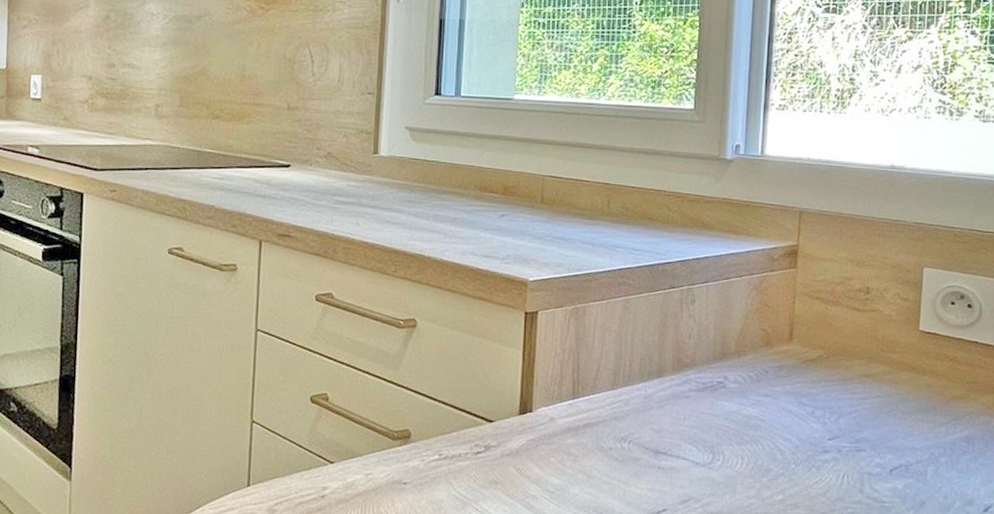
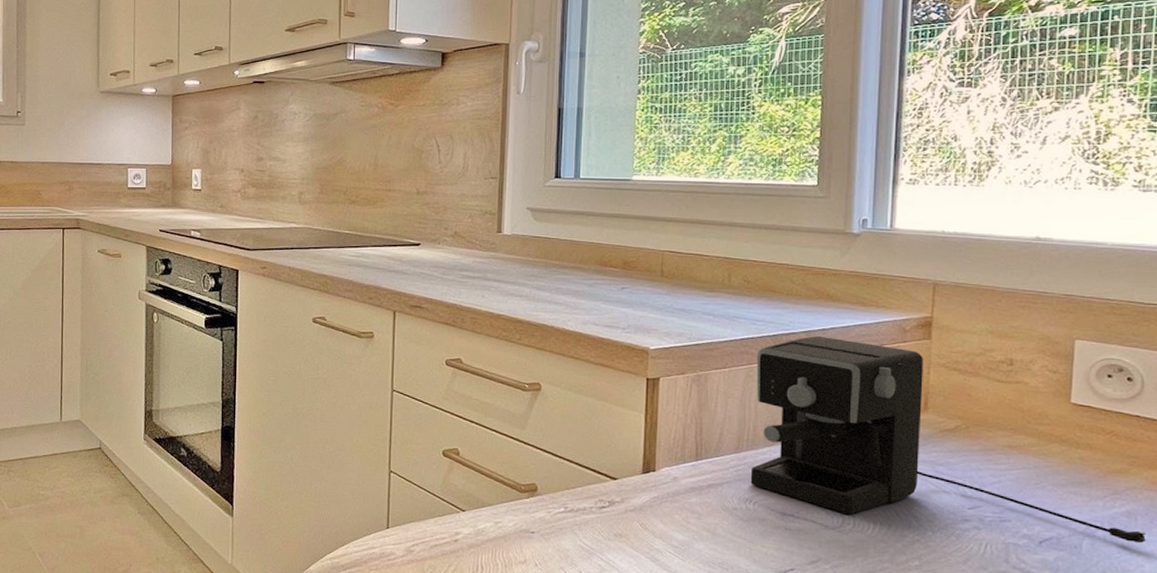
coffee maker: none [625,266,981,468] -> present [750,336,1146,544]

